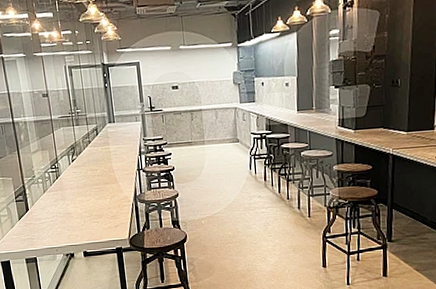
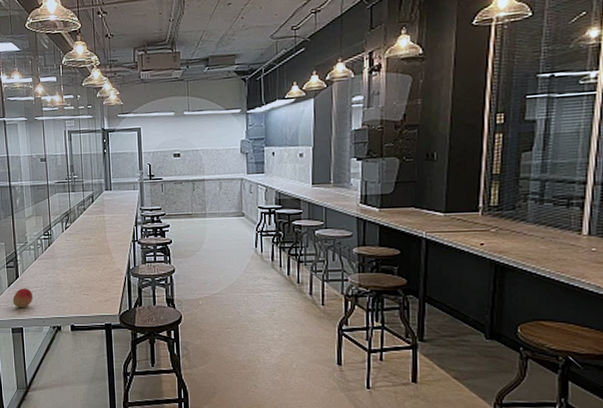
fruit: none [24,220,45,240] -> present [13,288,33,308]

